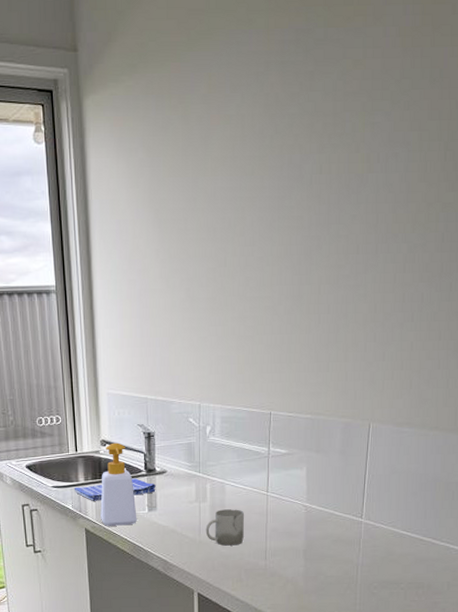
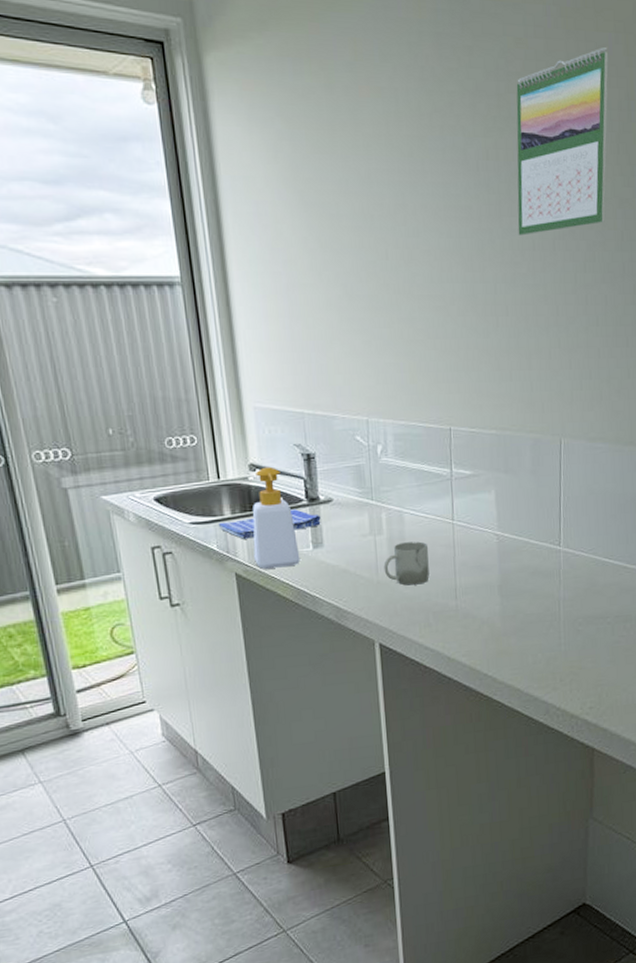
calendar: none [344,60,442,241] -> present [516,46,609,236]

